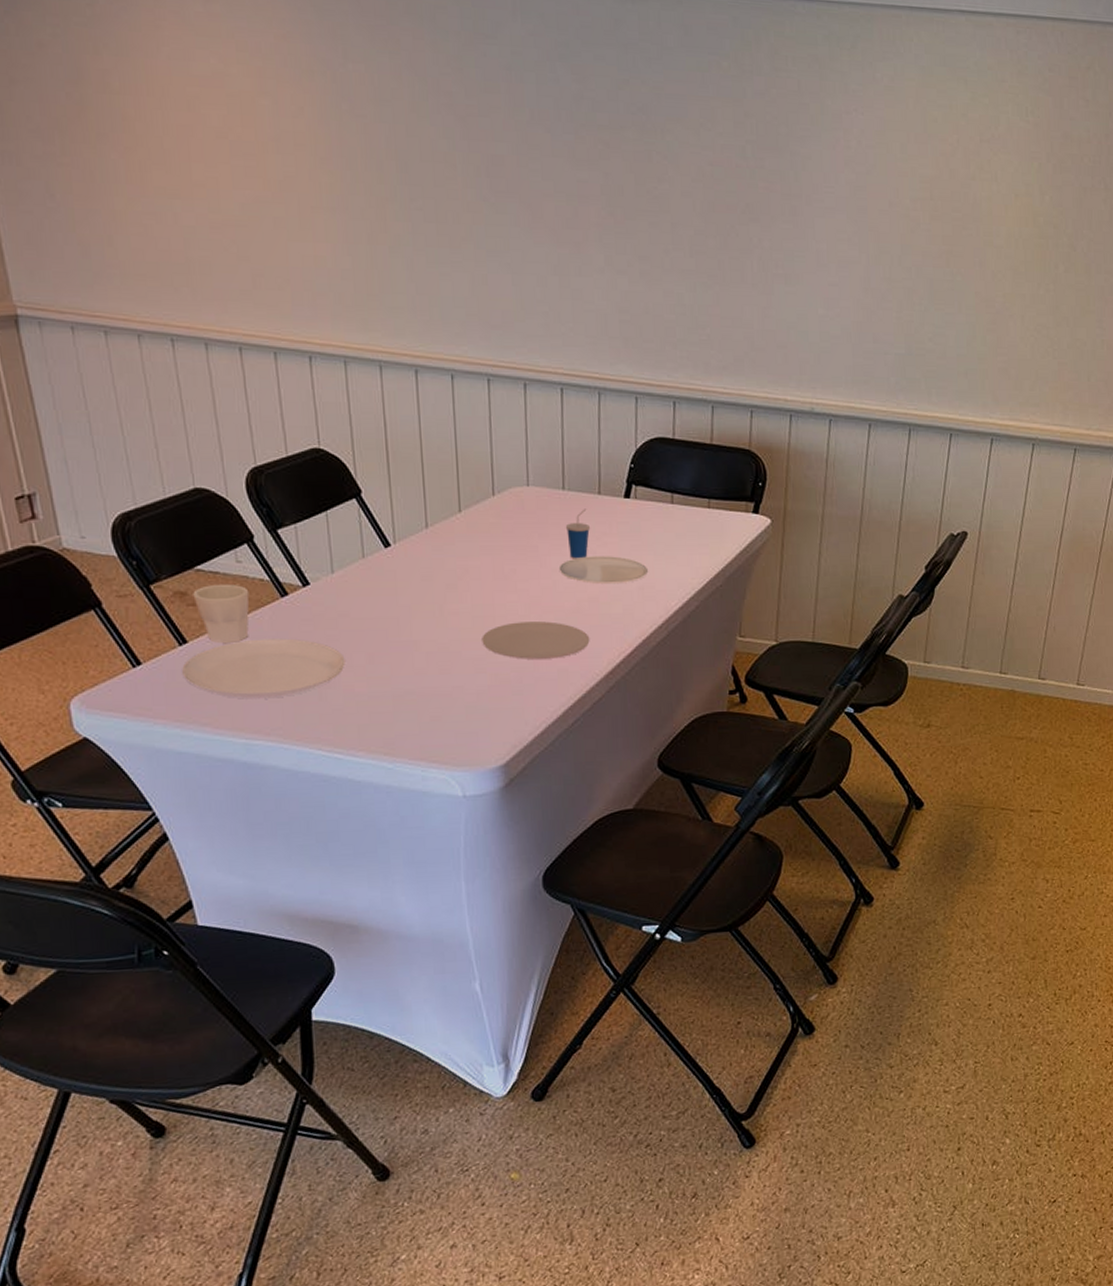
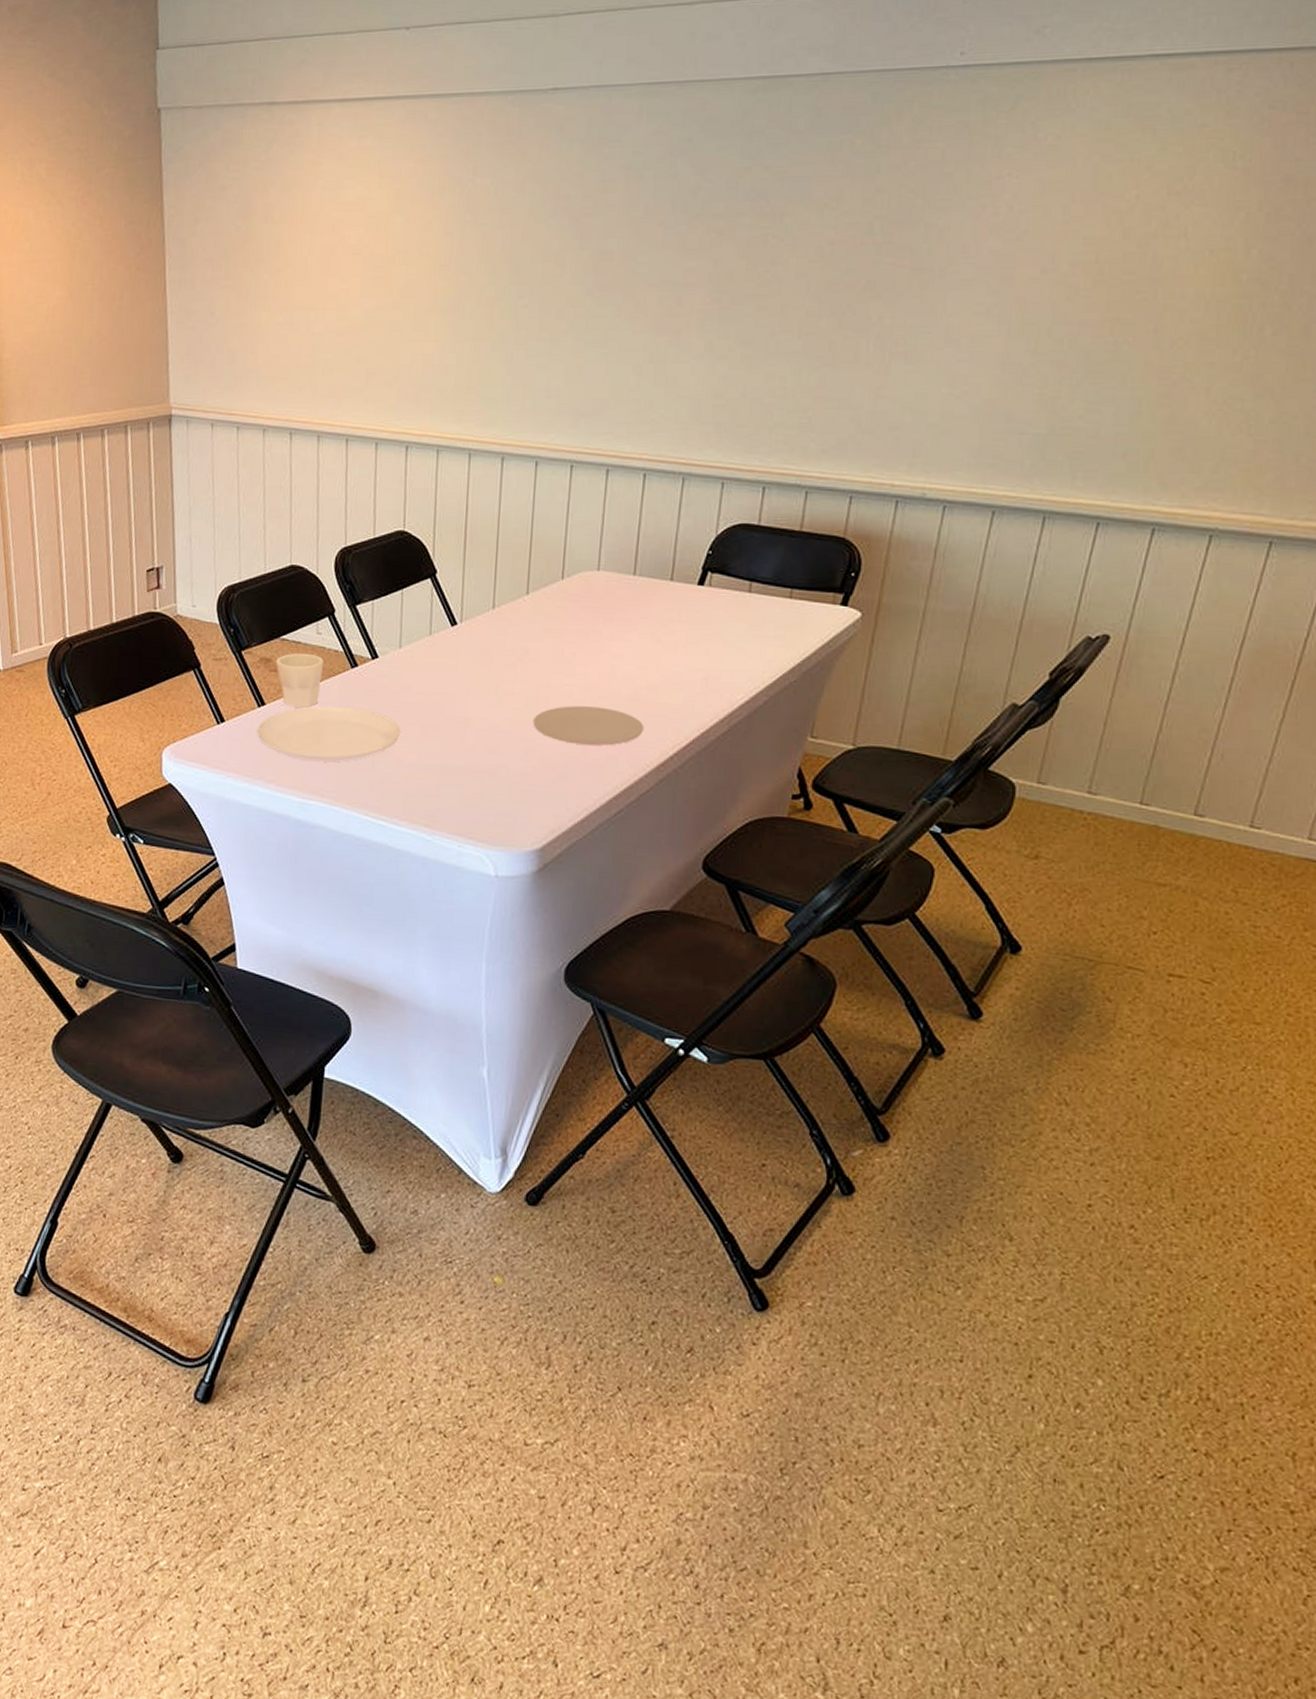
plate: present [558,556,649,585] -> none [620,643,716,674]
cup: present [565,509,591,559] -> none [631,595,659,646]

